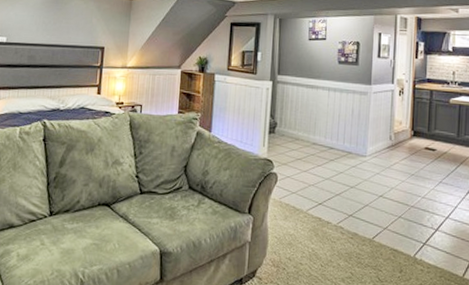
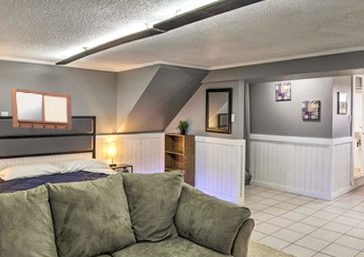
writing board: none [9,10,79,61] -> present [11,88,72,130]

